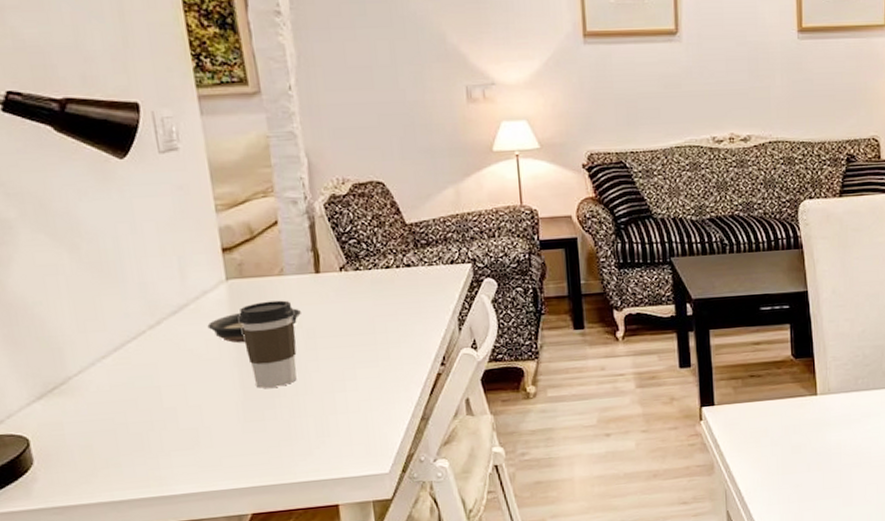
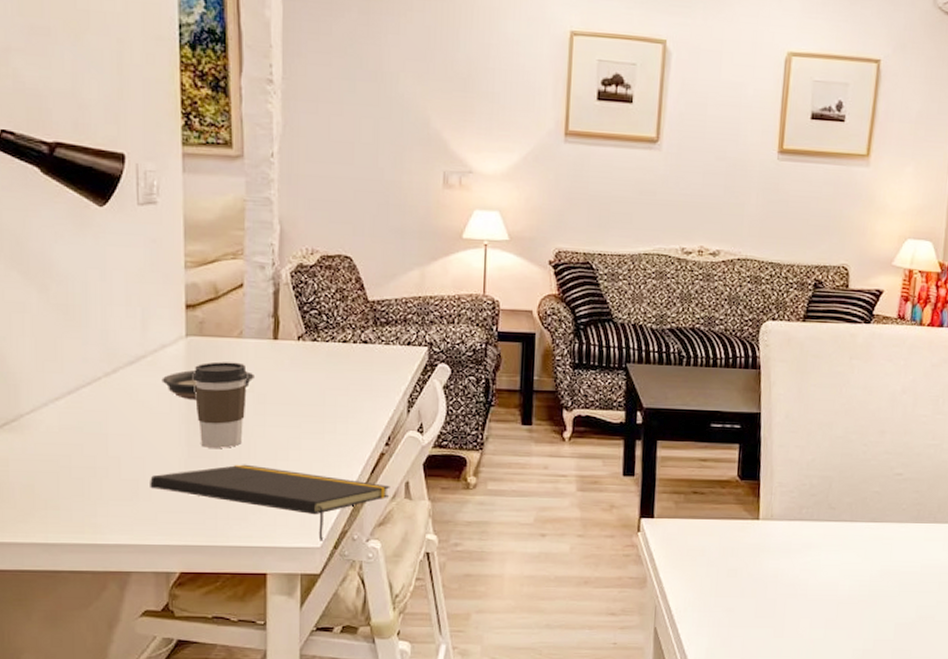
notepad: none [209,400,452,467] -> present [150,464,390,541]

